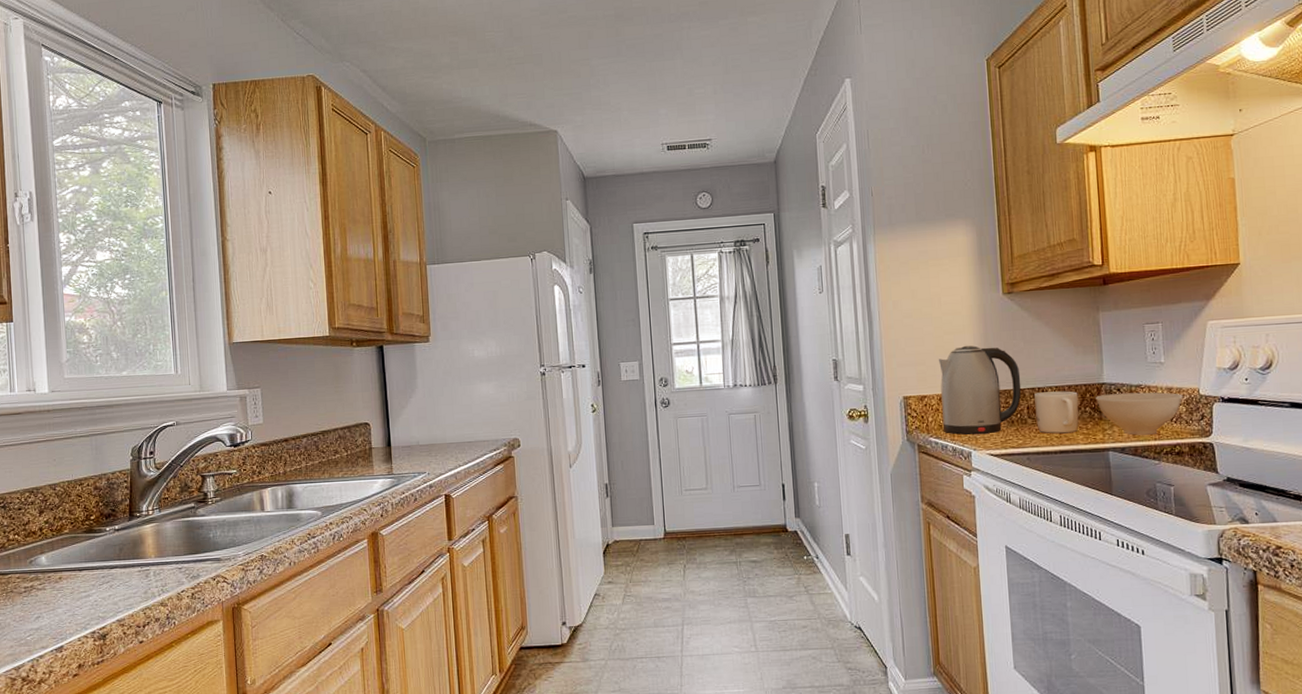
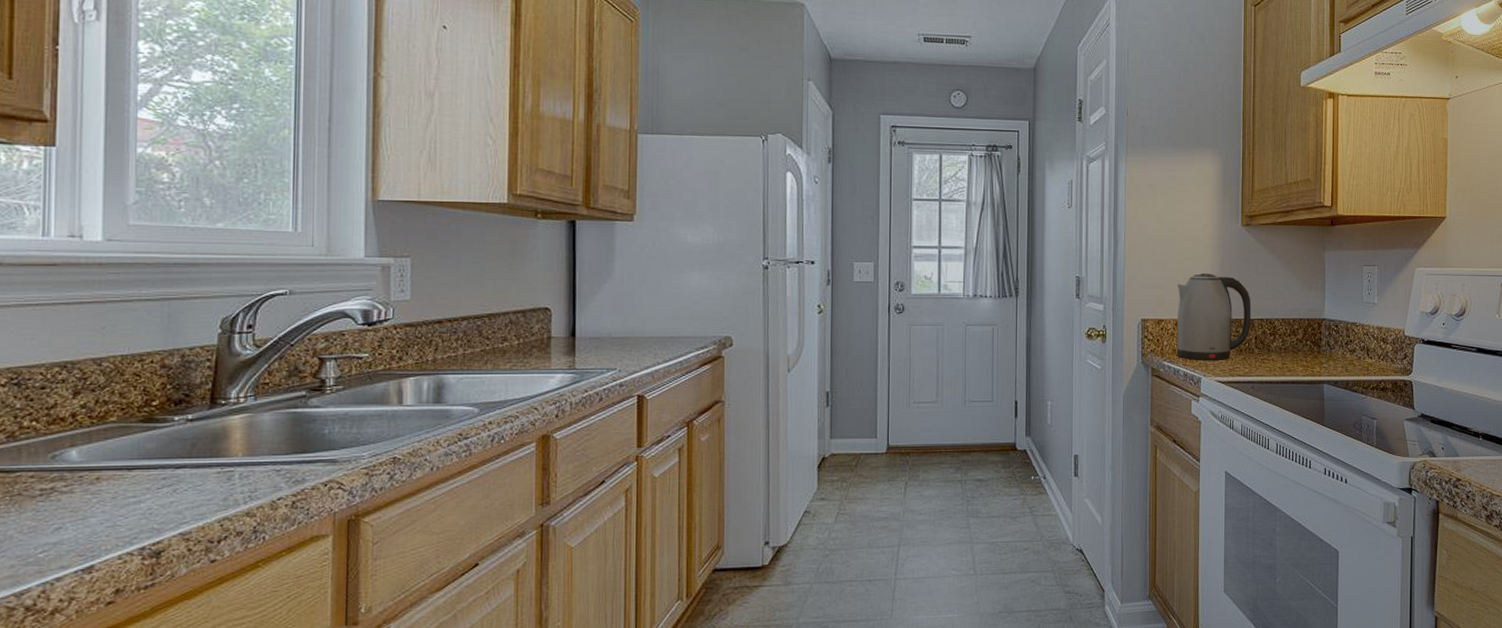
mug: present [1034,391,1079,434] -> none [1262,324,1301,365]
bowl: present [1095,392,1183,436] -> none [1315,330,1391,370]

